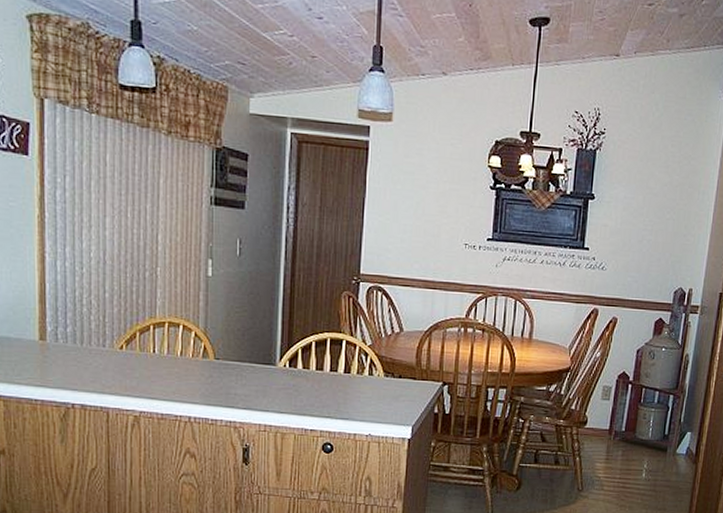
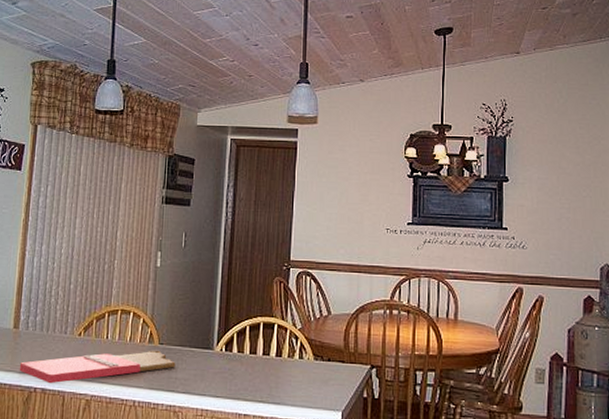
cutting board: none [51,365,235,400] -> present [19,350,176,384]

